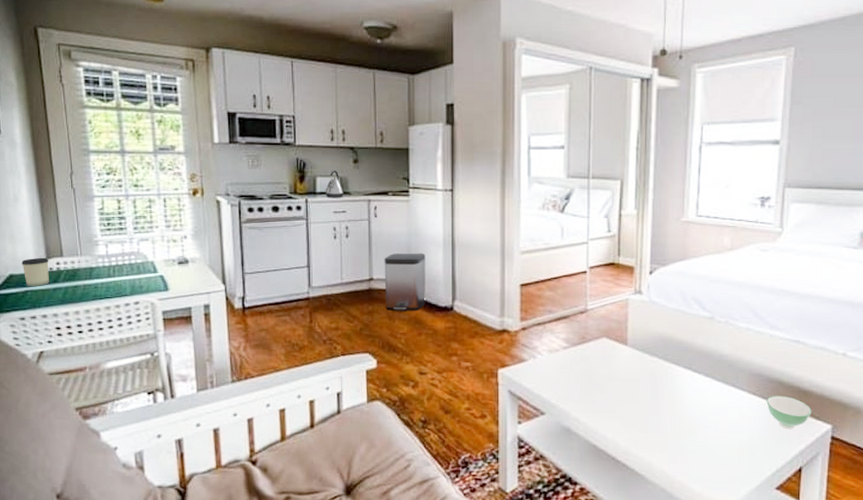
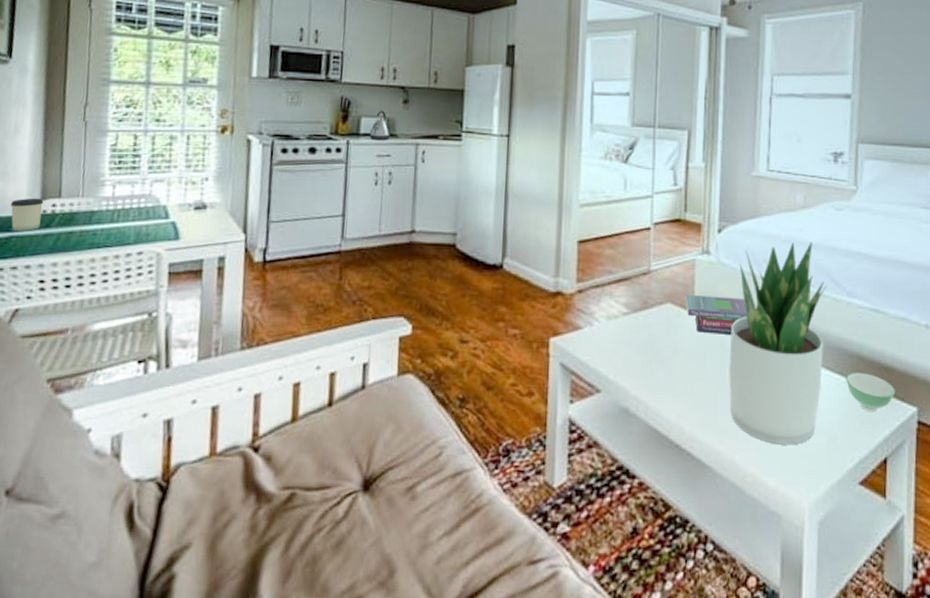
pedal bin: present [384,254,425,311] -> none [426,203,475,269]
books: none [619,330,676,364] -> present [685,294,747,335]
planter: none [659,280,750,457] -> present [729,241,826,445]

